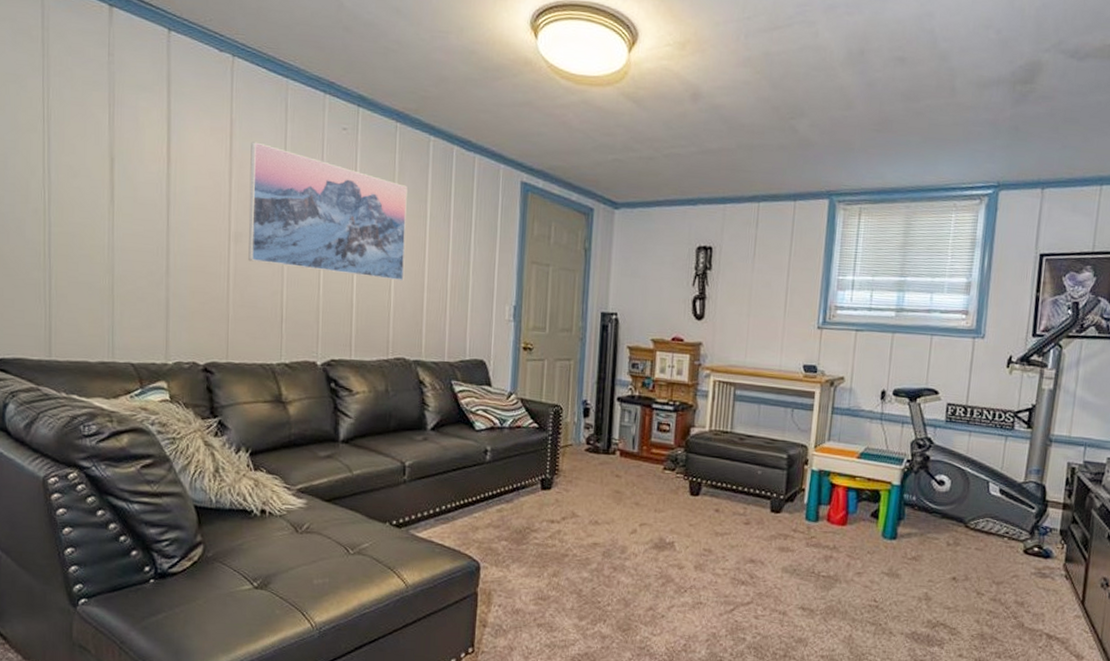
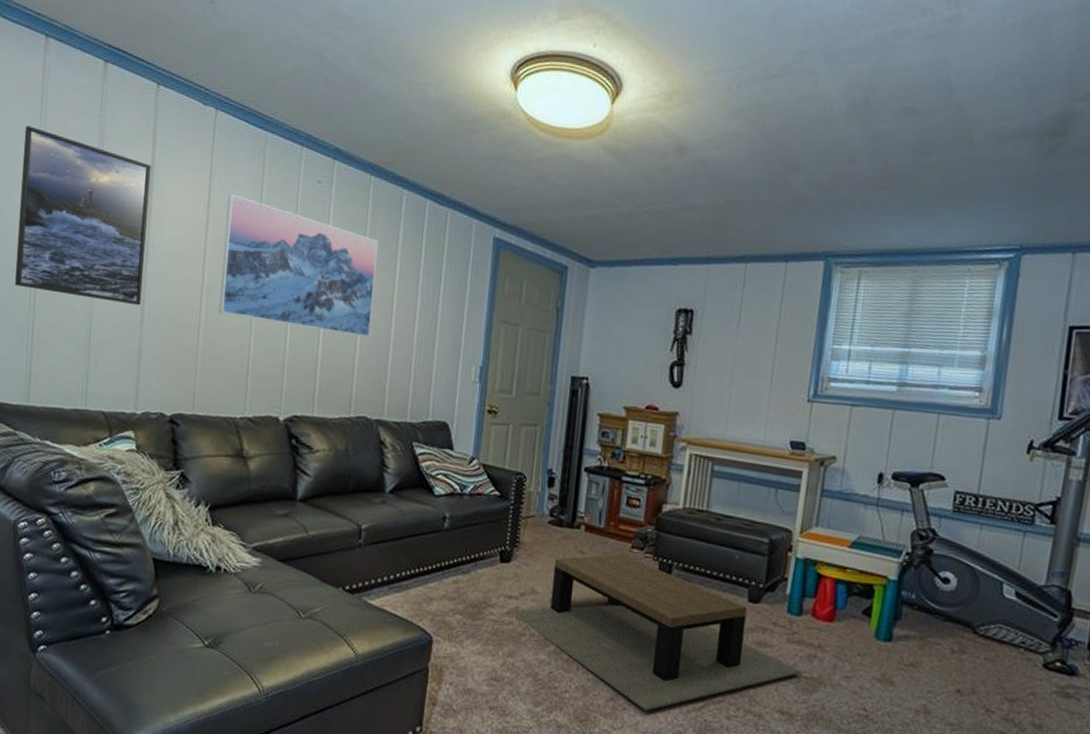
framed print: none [26,72,168,256] -> present [14,125,152,306]
coffee table: none [554,475,820,617] -> present [511,554,802,711]

